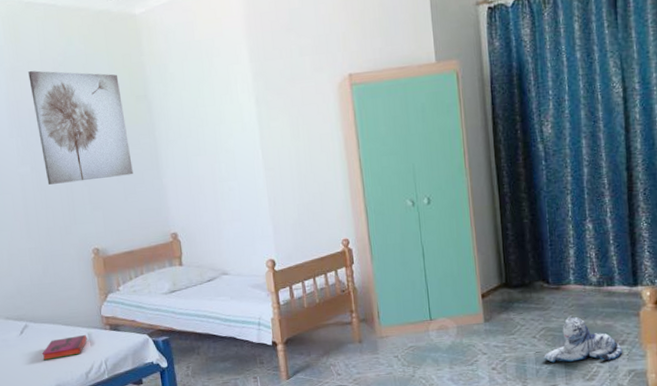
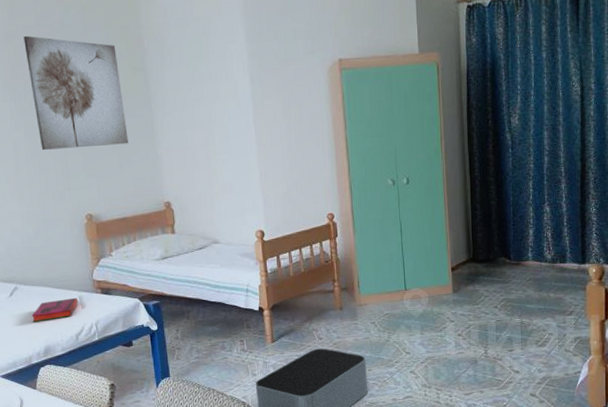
plush toy: present [544,315,623,363] -> none [503,288,571,330]

